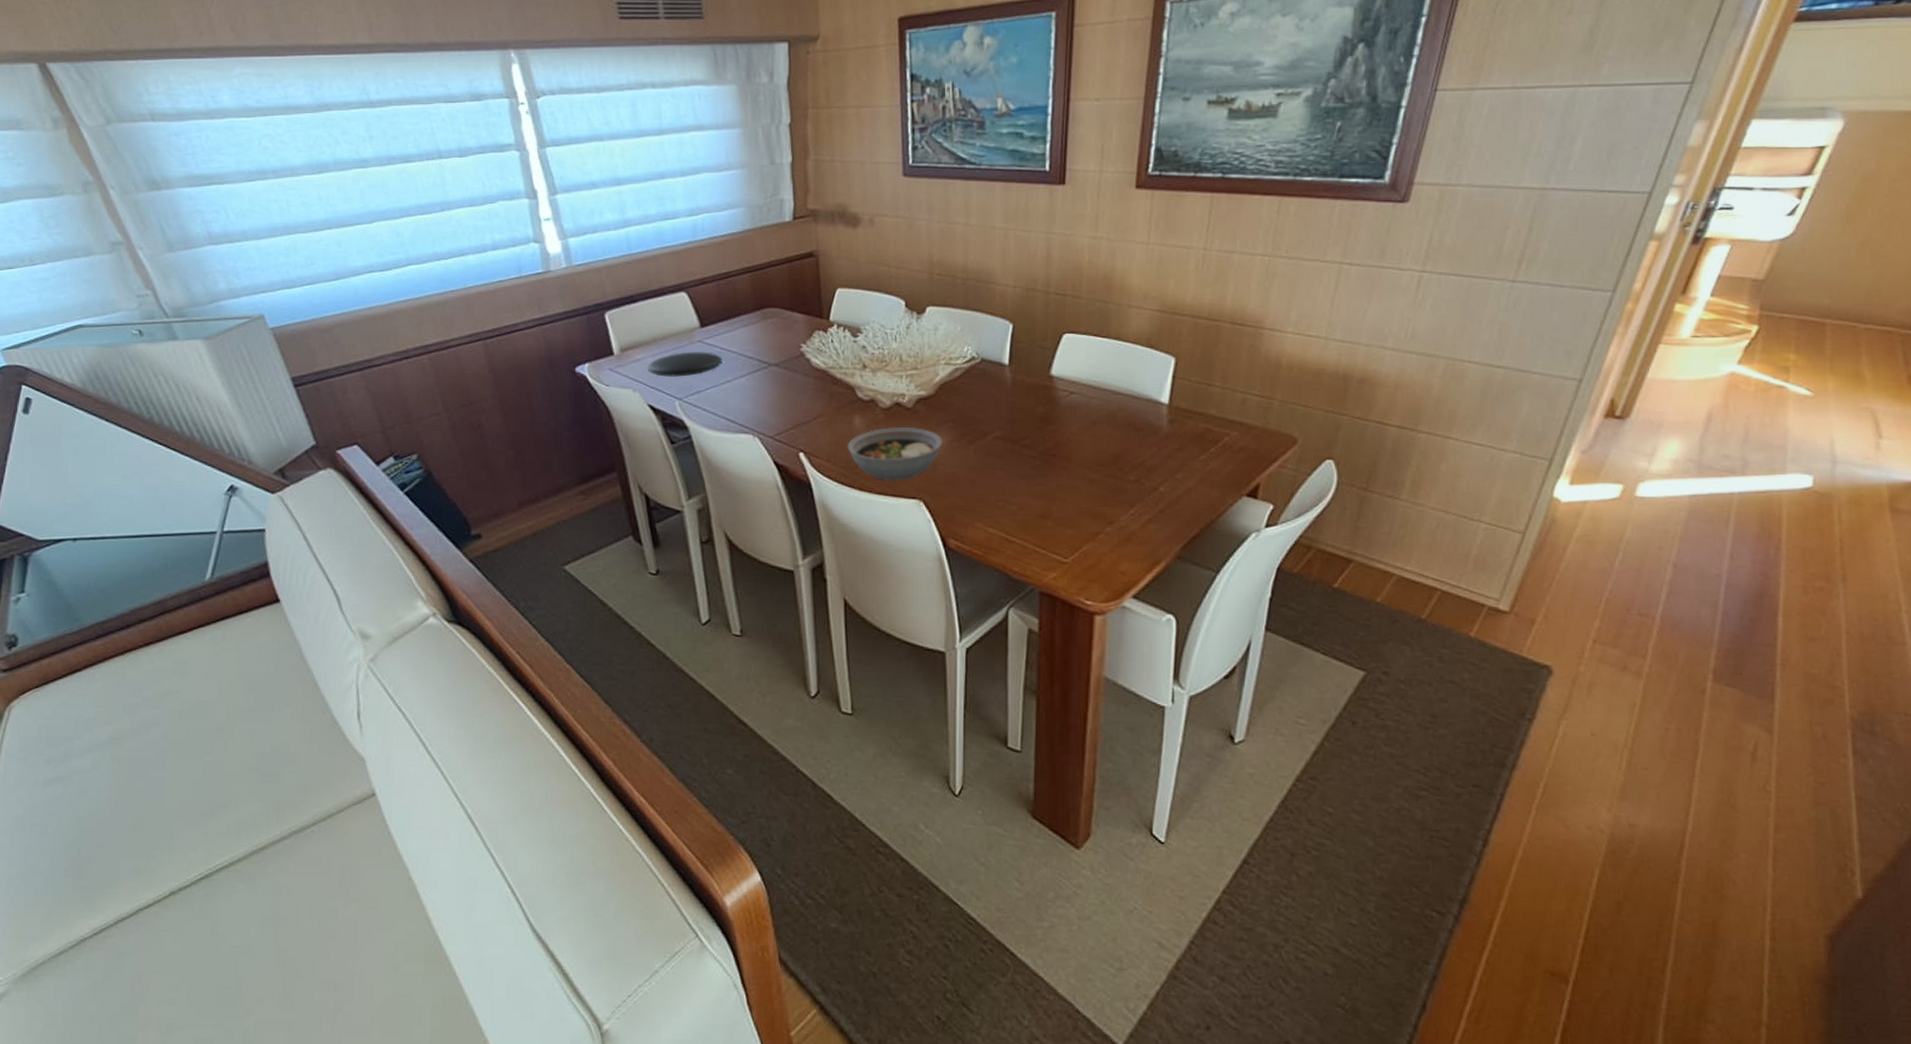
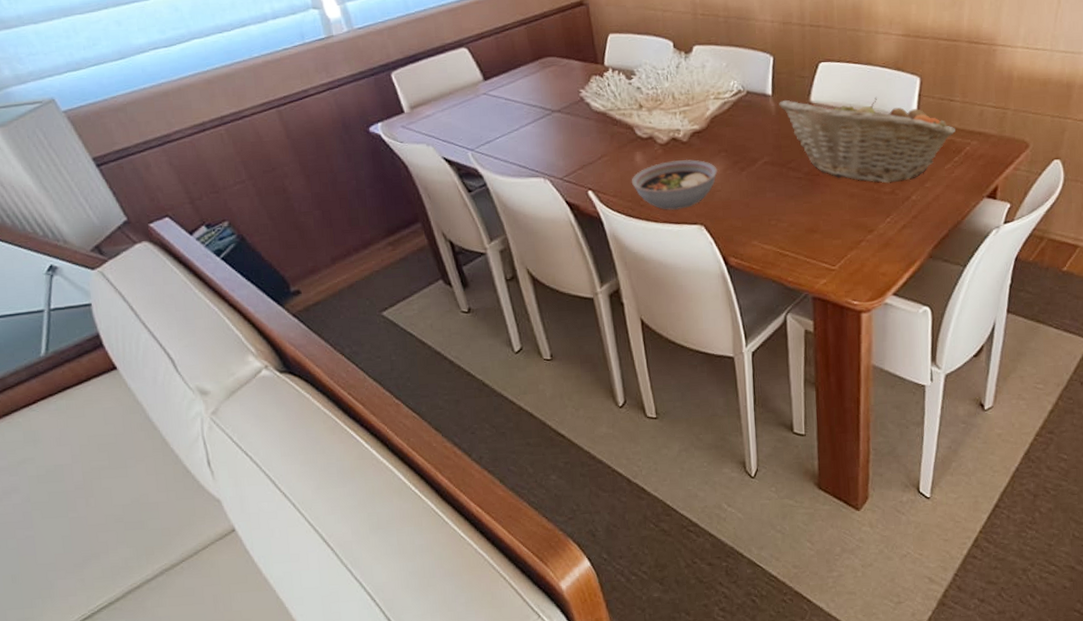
plate: present [647,352,722,377] -> none [438,103,508,130]
fruit basket: none [1016,370,1213,471] -> present [779,97,955,184]

